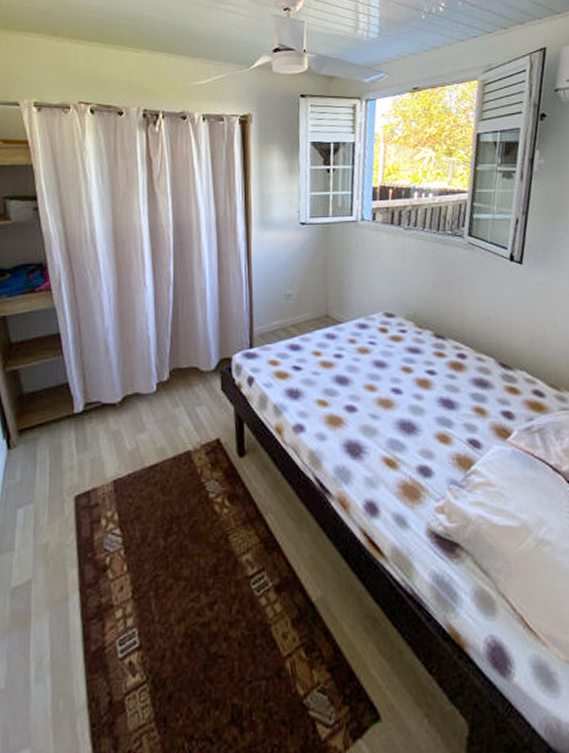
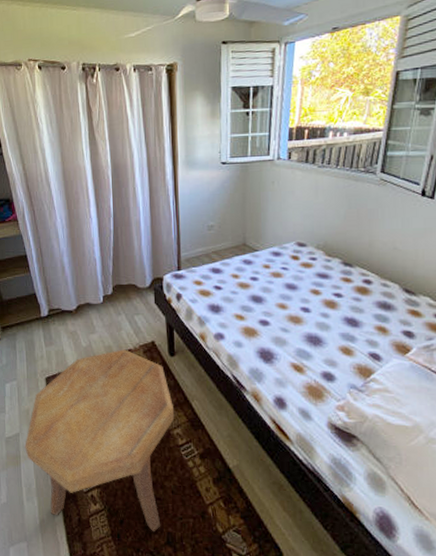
side table: none [38,451,244,708] -> present [25,349,175,532]

